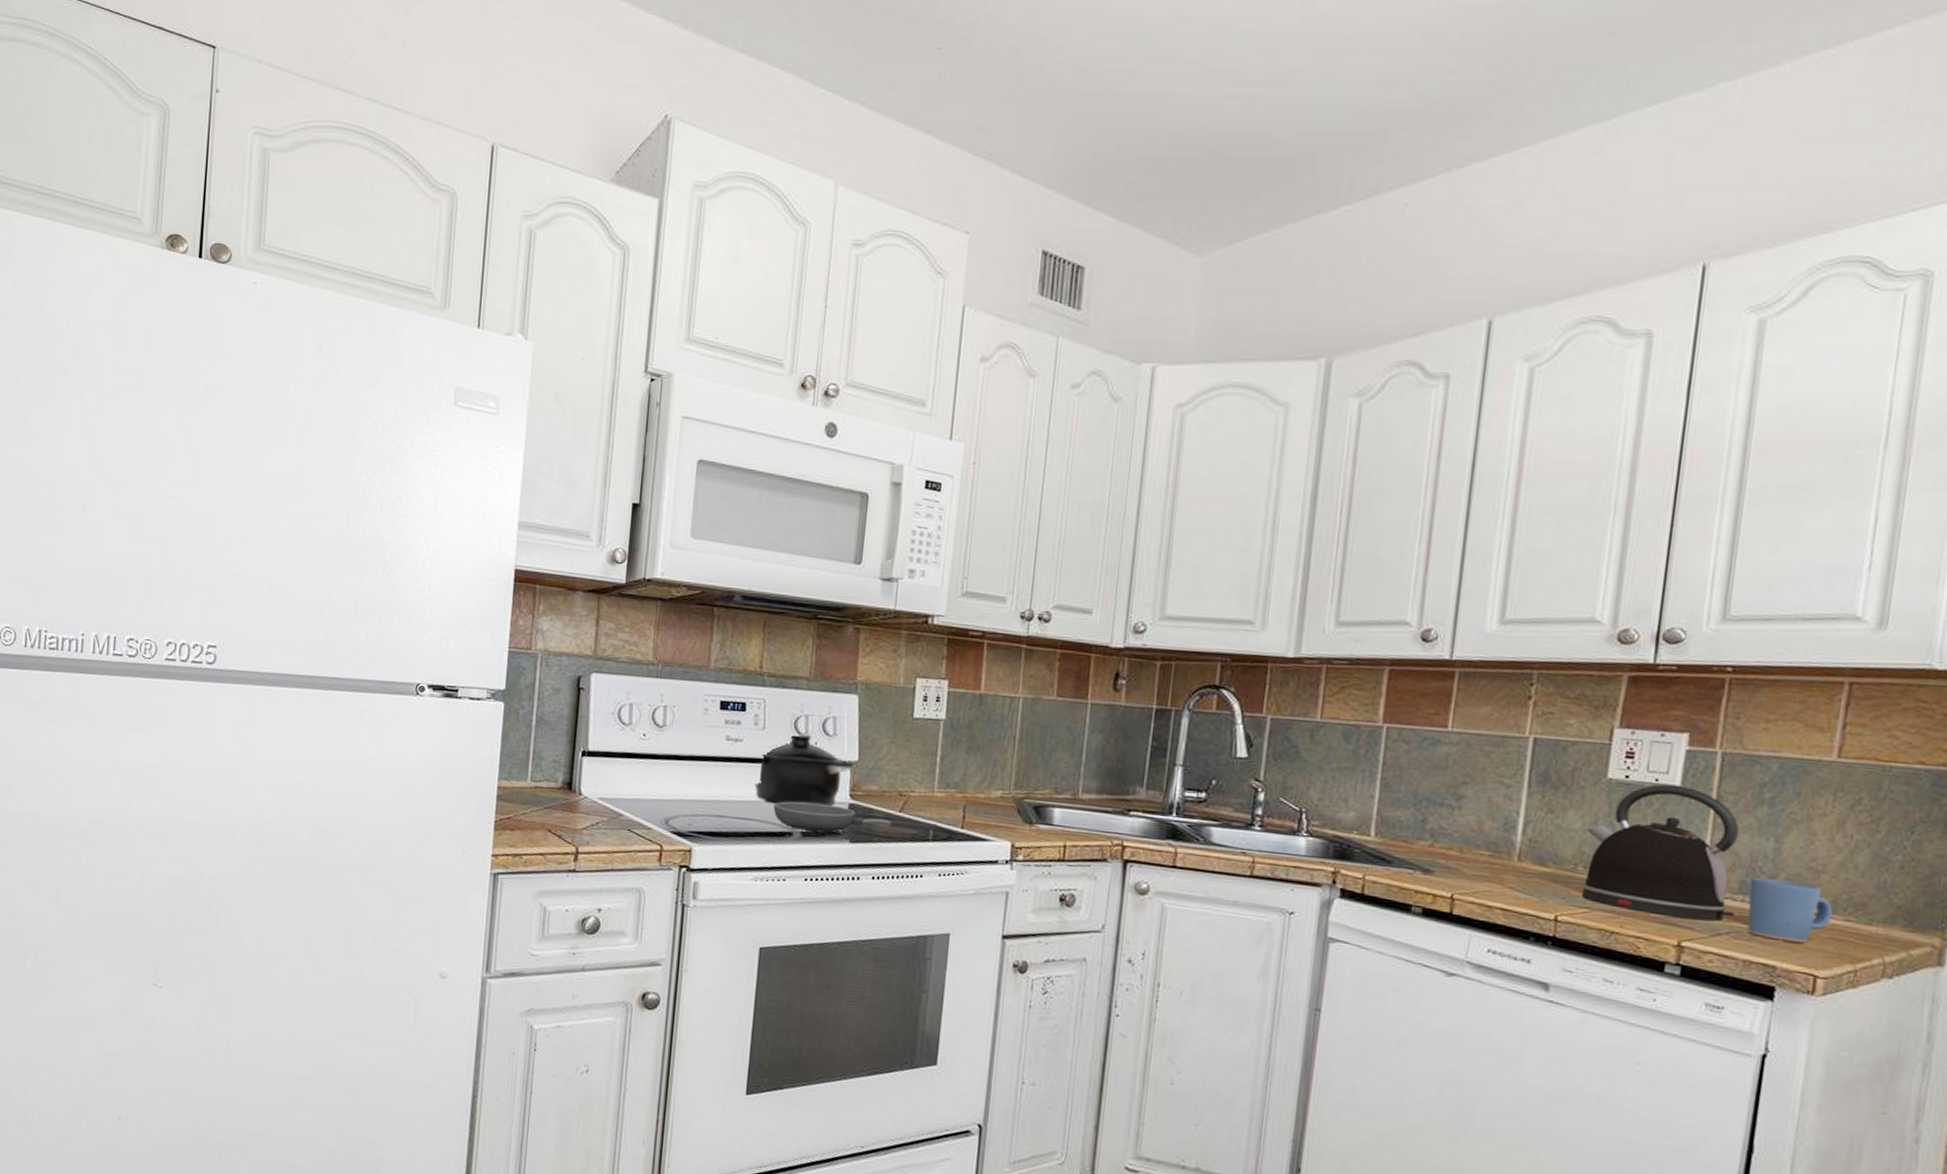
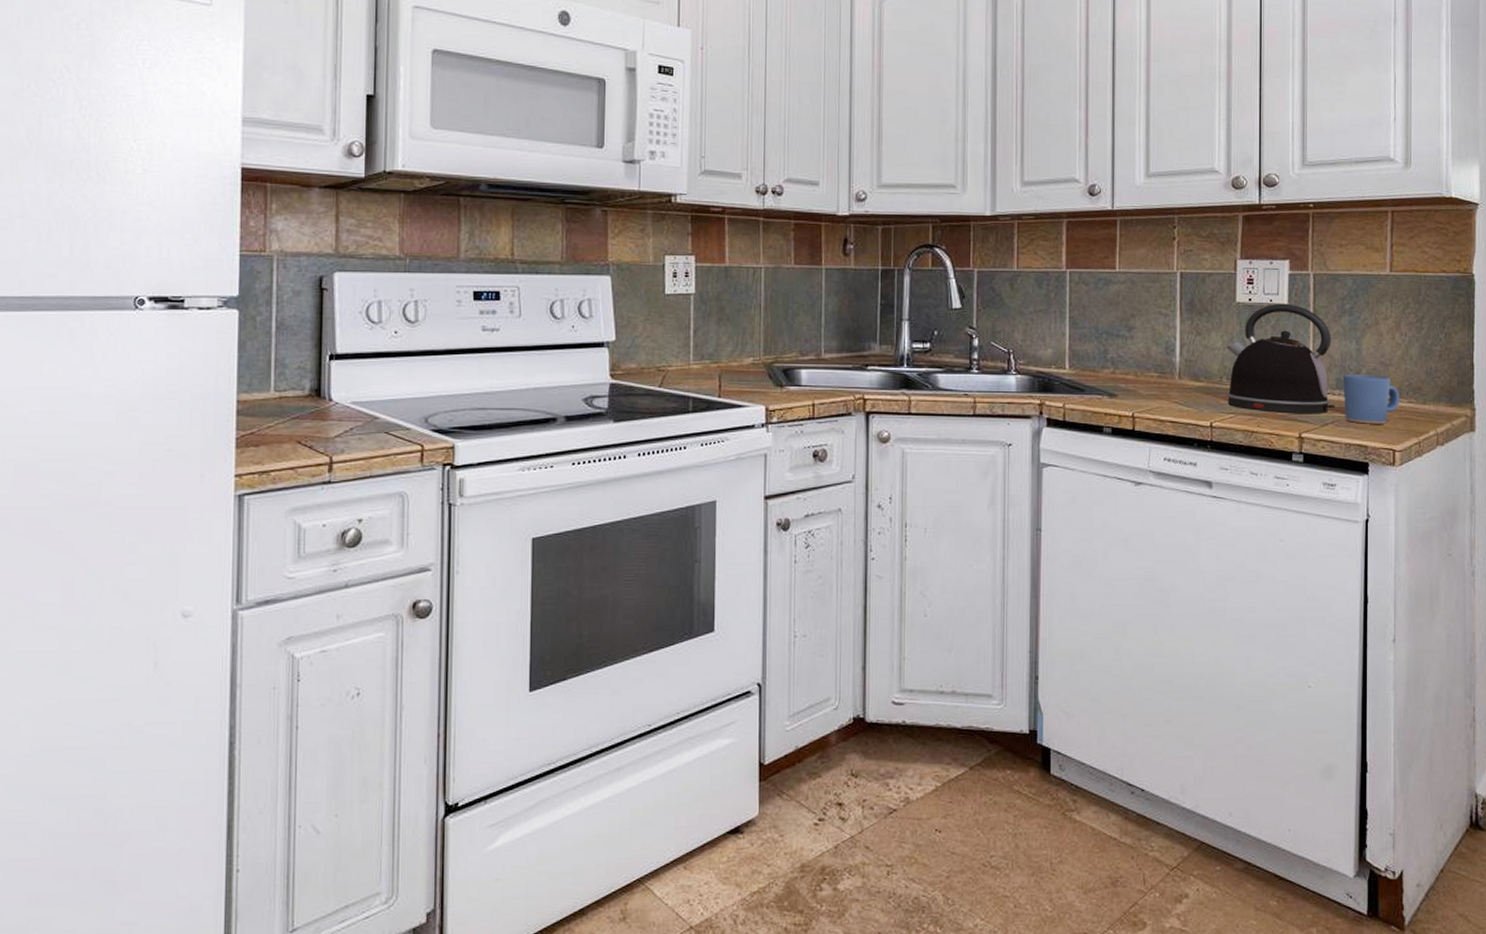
saucepan: present [754,734,854,806] -> none [514,320,612,390]
frying pan: present [773,801,939,833] -> none [535,386,697,415]

